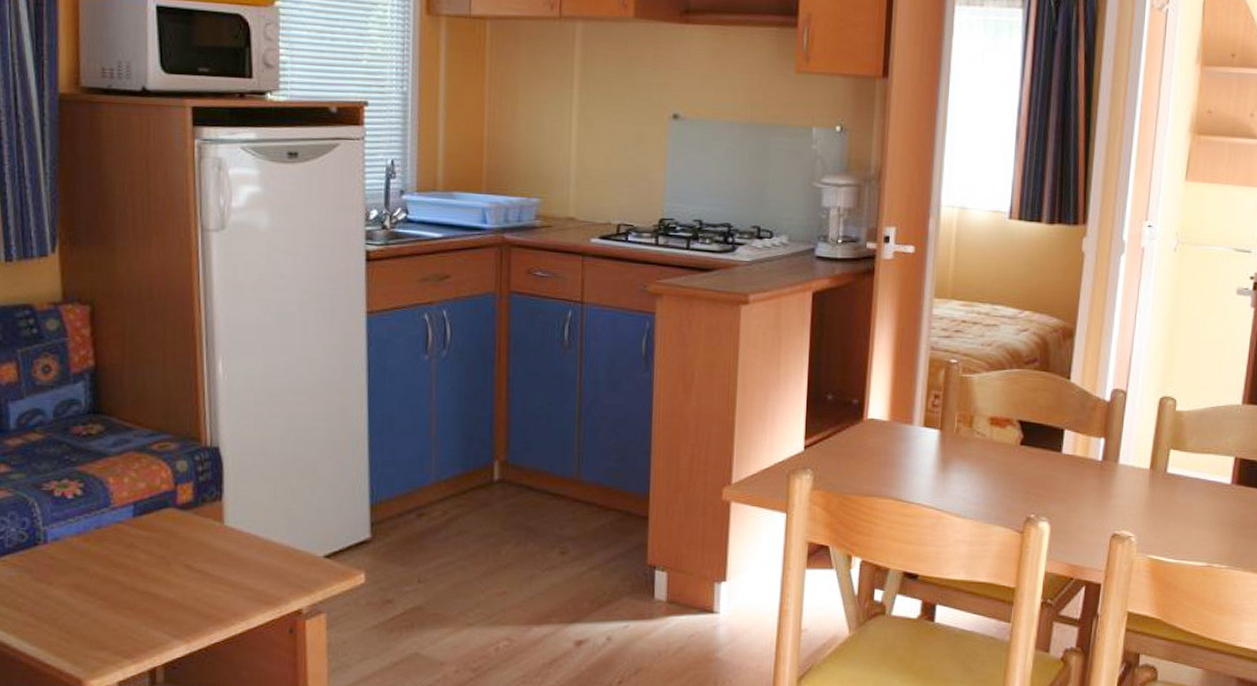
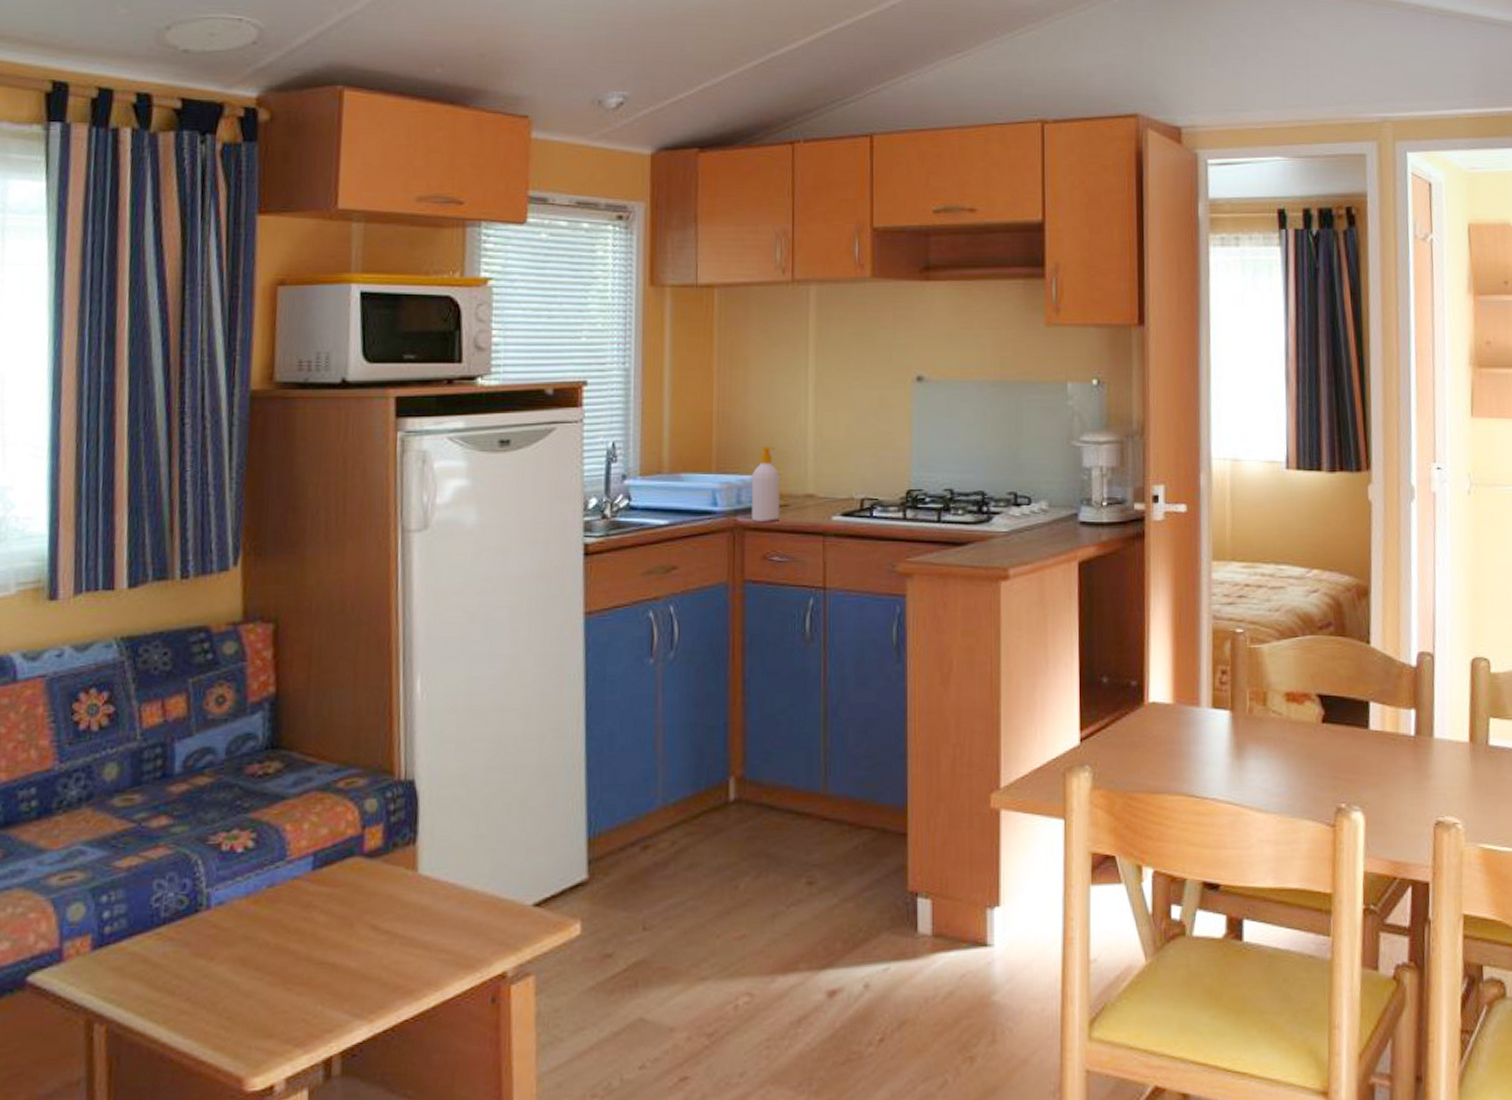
soap bottle: none [518,171,544,240] -> present [751,447,780,522]

